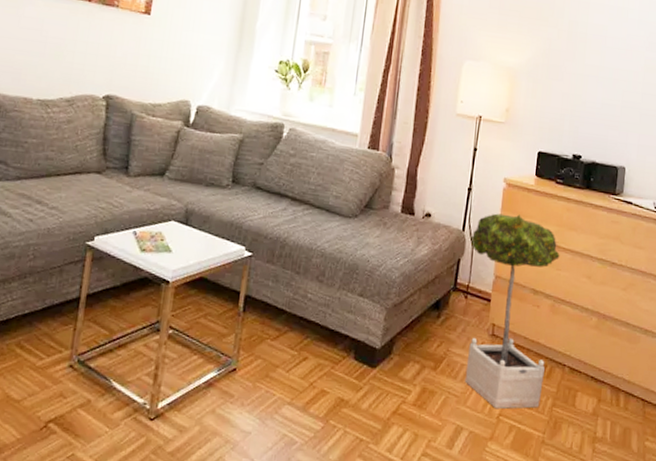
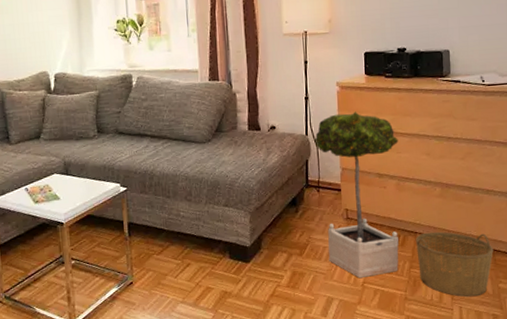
basket: none [561,367,644,453] -> present [415,231,493,297]

